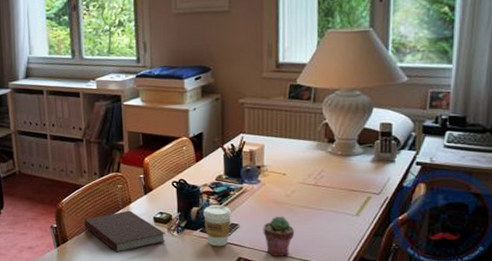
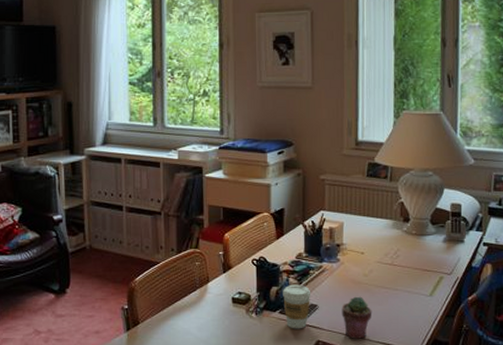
notebook: present [84,210,166,252] -> none [158,290,244,337]

